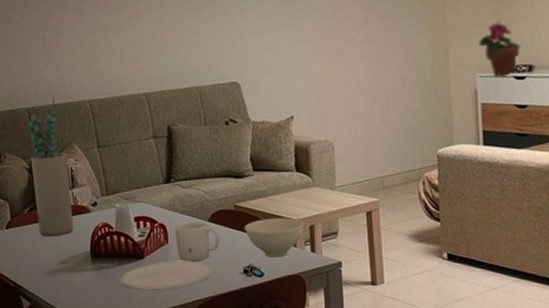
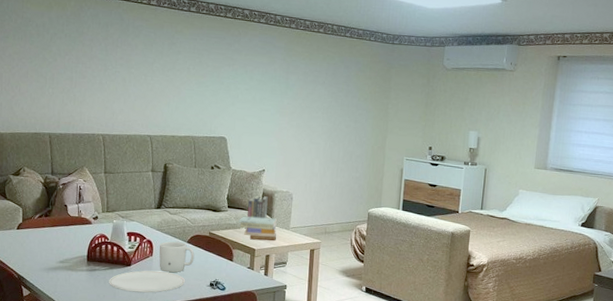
vase: present [28,97,74,237] -> none [45,128,77,241]
bowl: present [244,218,304,258] -> none [215,246,262,277]
books: none [269,177,320,208] -> present [239,216,277,241]
books: none [277,150,304,195] -> present [247,196,268,229]
potted flower: present [479,22,521,78] -> none [409,122,438,163]

